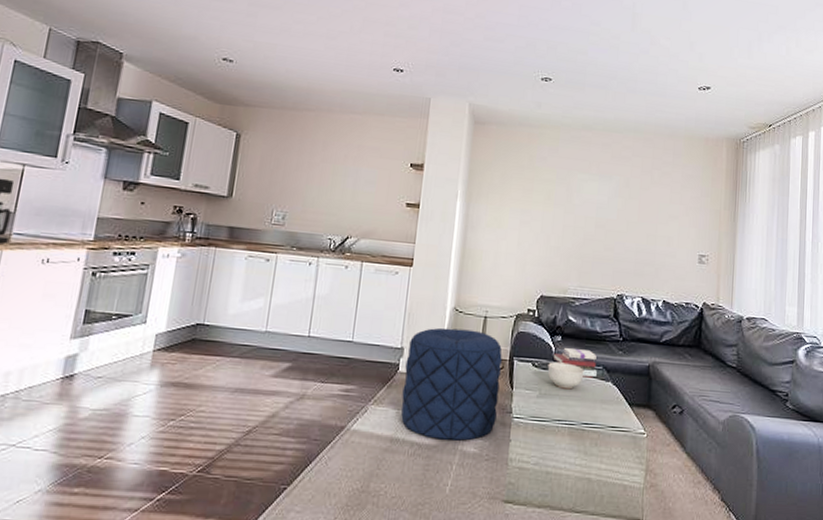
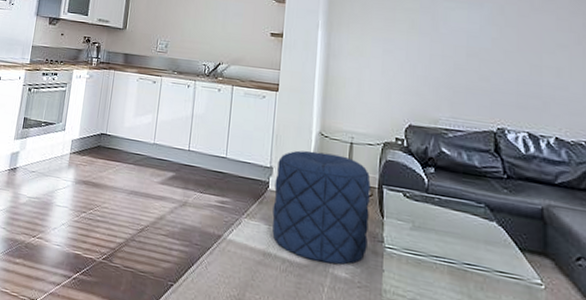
bowl: present [547,362,585,390] -> none [420,194,463,226]
books: present [554,348,597,378] -> none [427,181,478,216]

